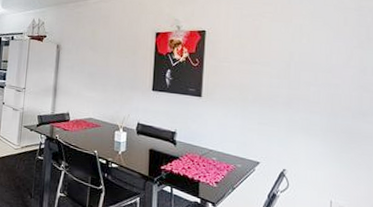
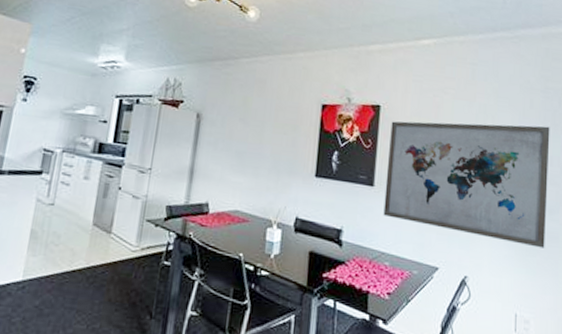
wall art: none [210,40,364,146] -> present [383,121,550,248]

